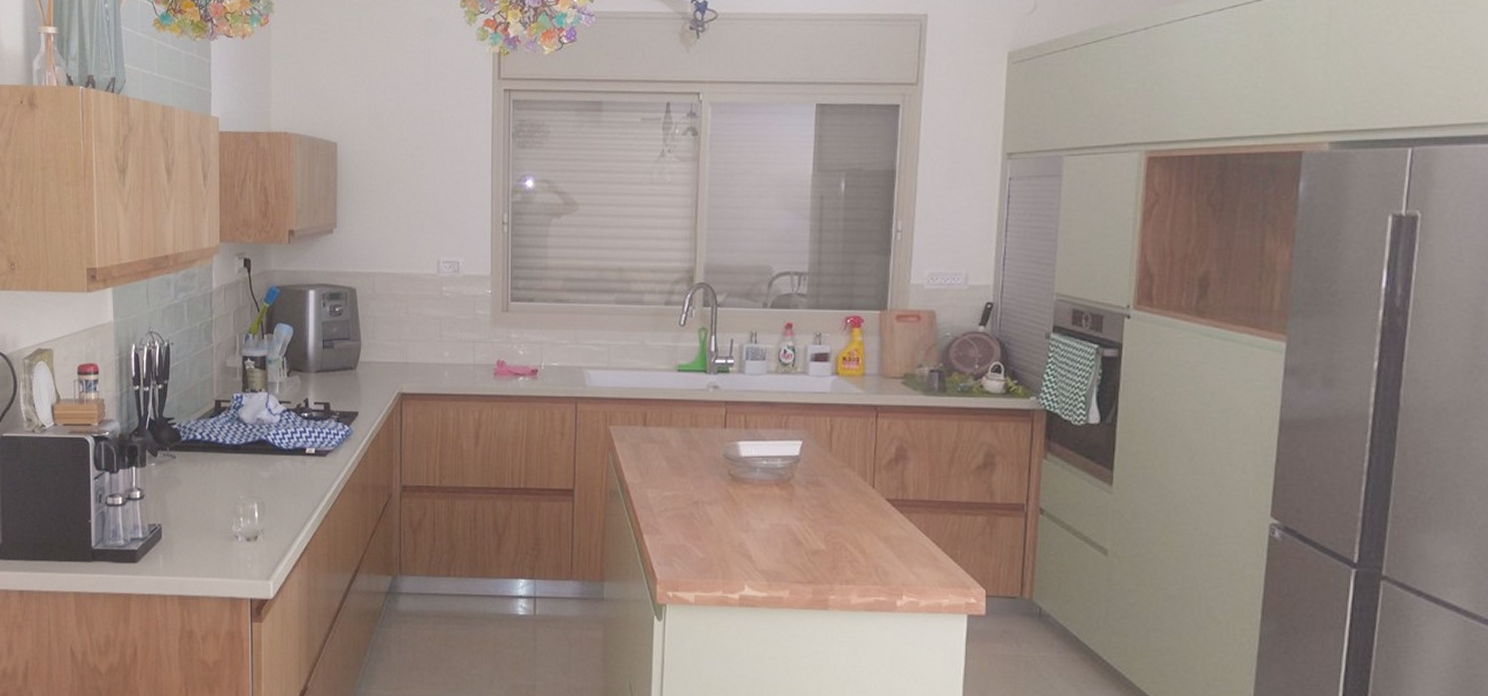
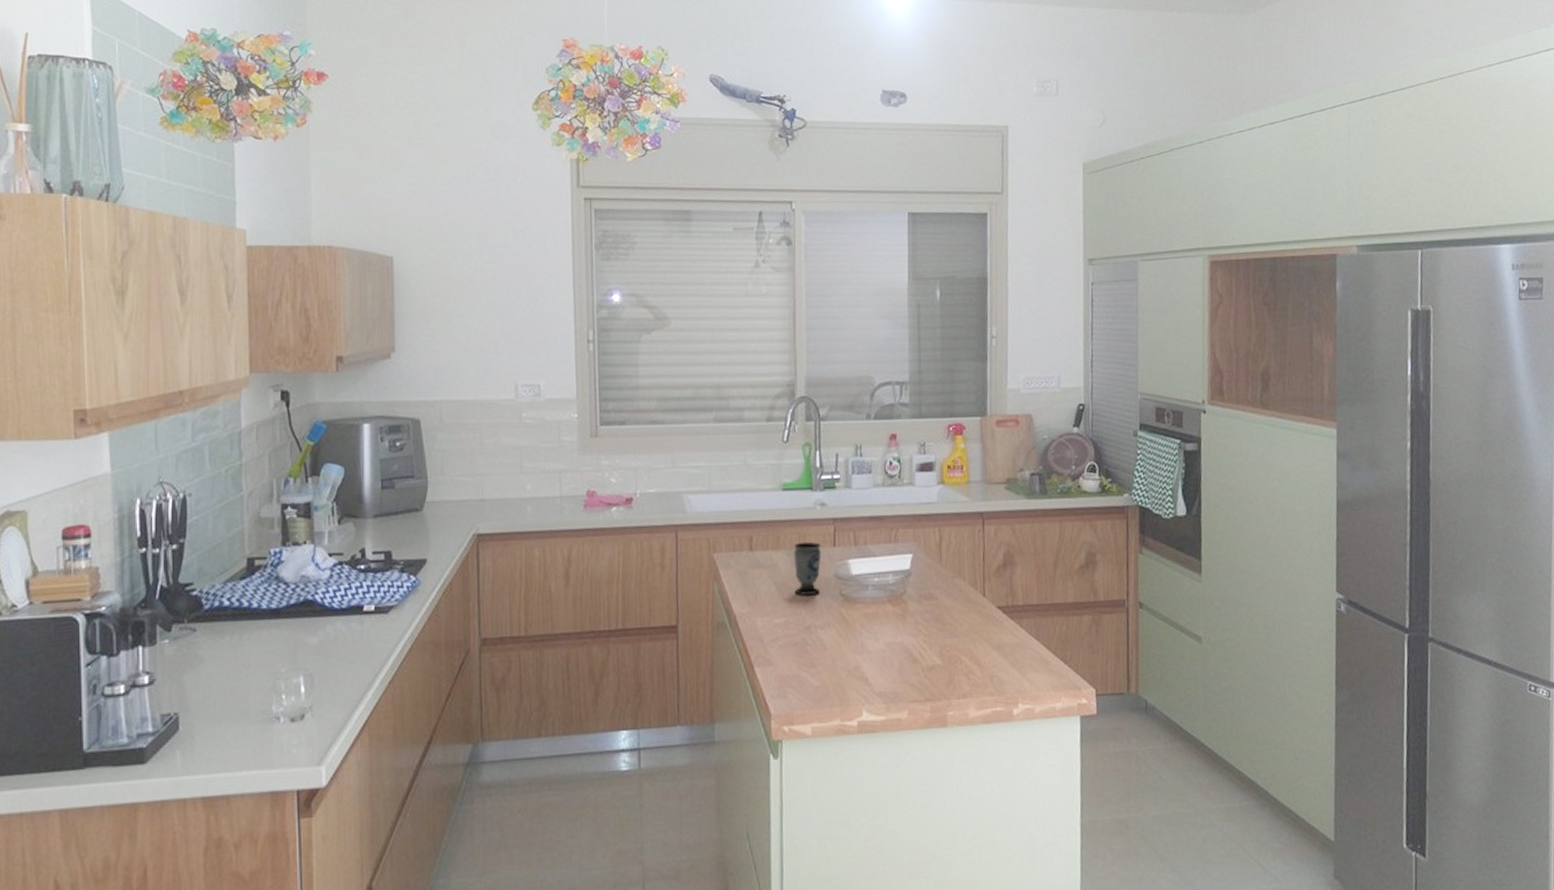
cup: none [684,422,712,472] -> present [793,542,822,595]

